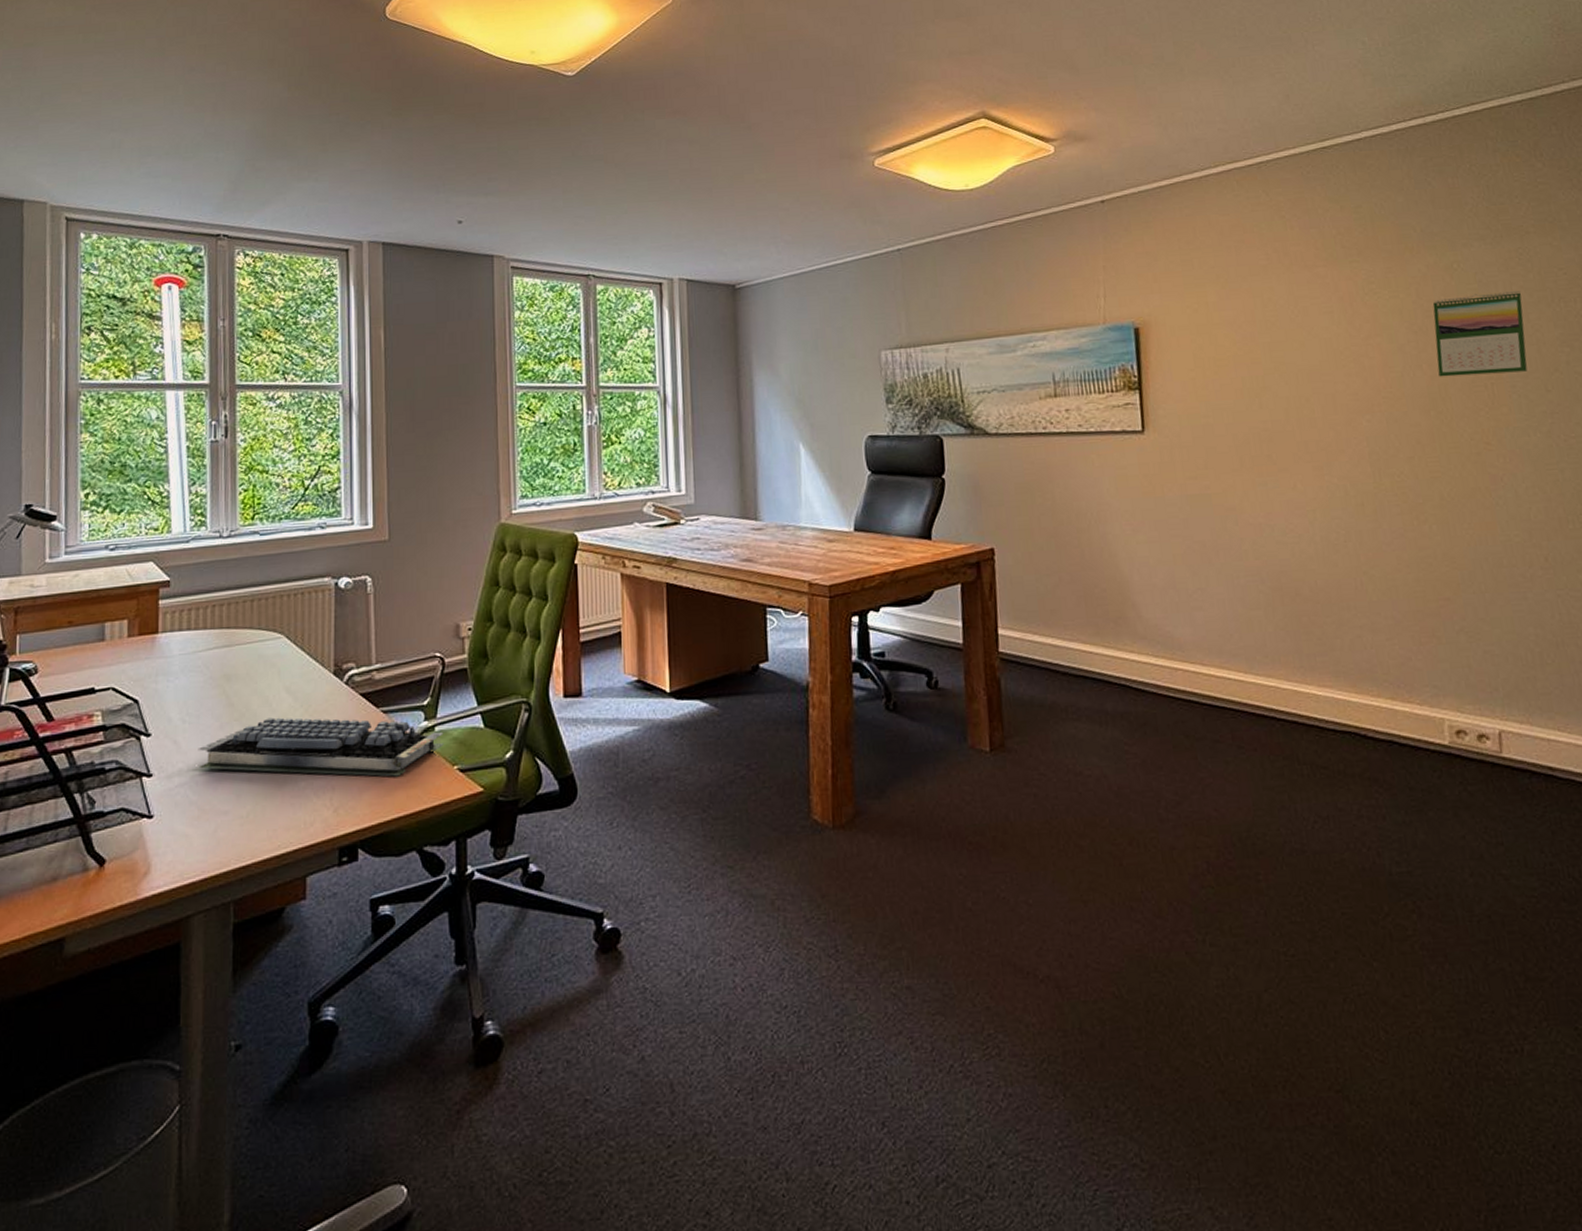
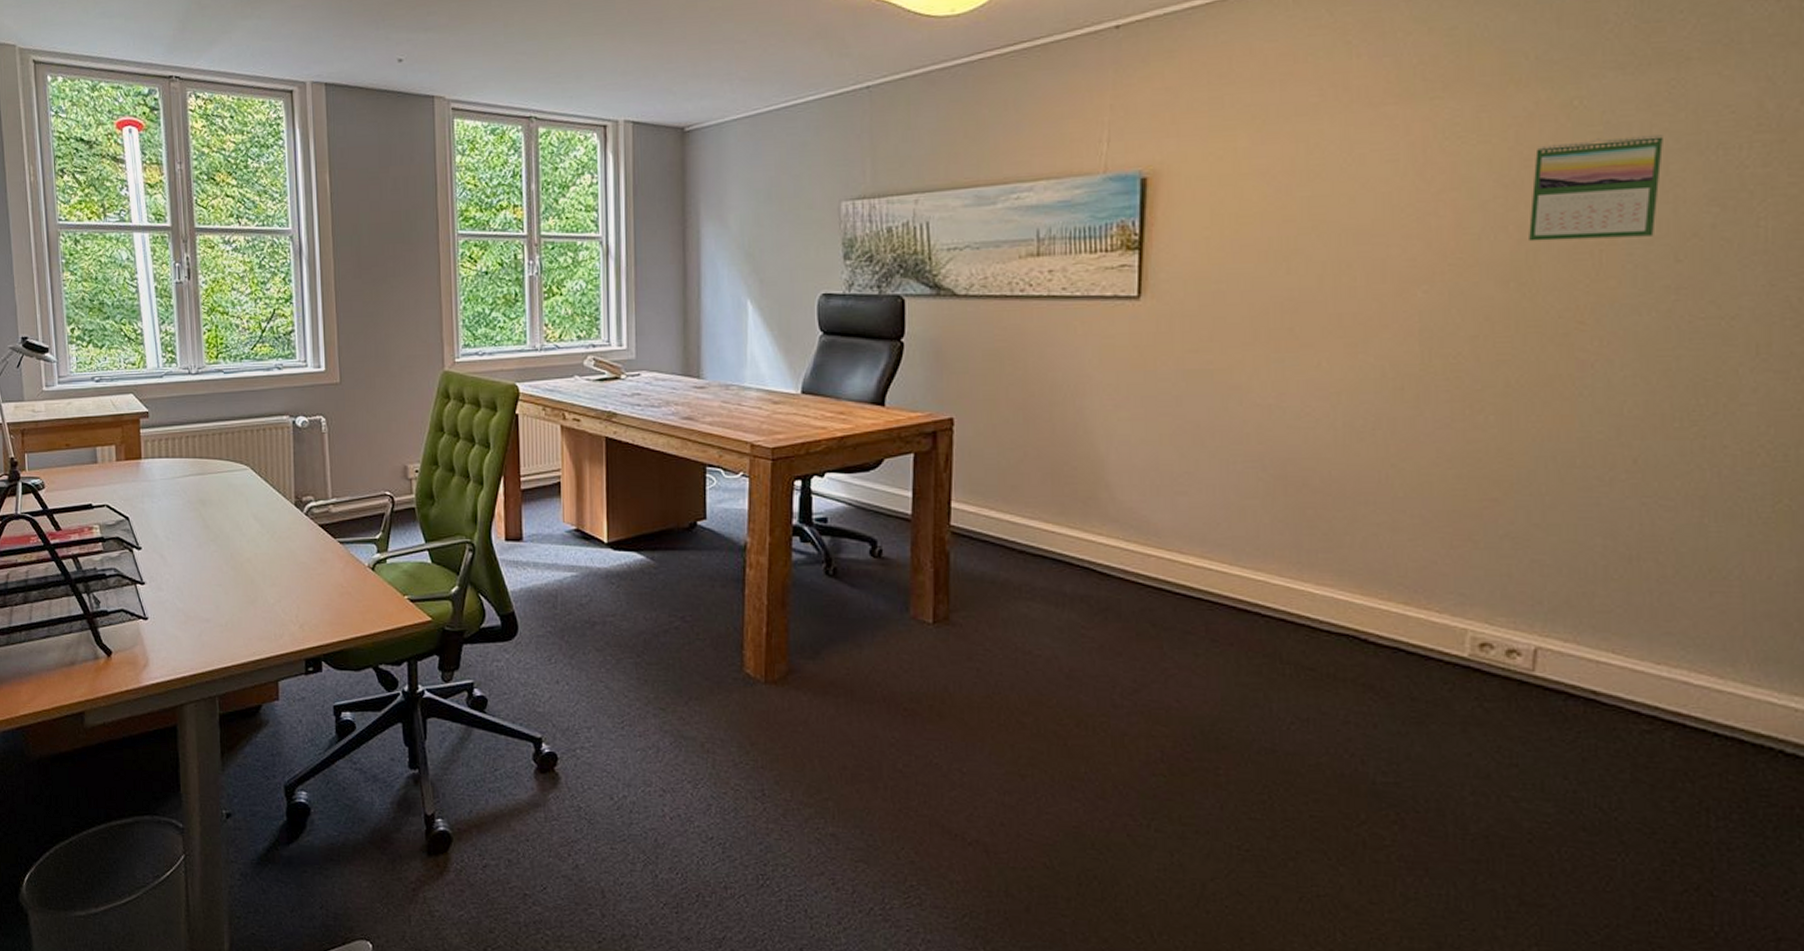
computer keyboard: present [198,717,444,777] -> none [181,541,395,601]

